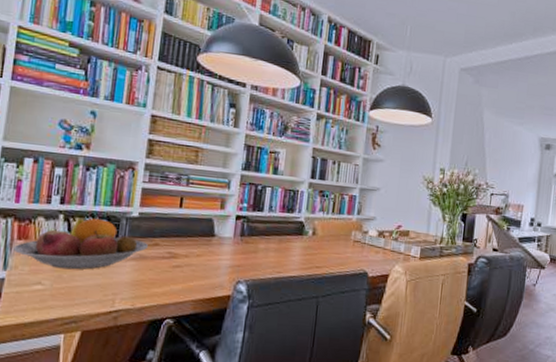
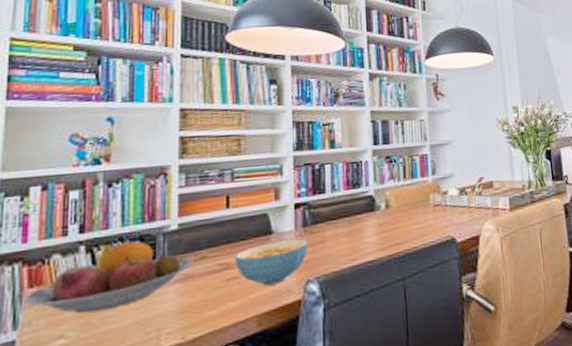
cereal bowl: none [181,243,243,279] -> present [235,239,309,286]

